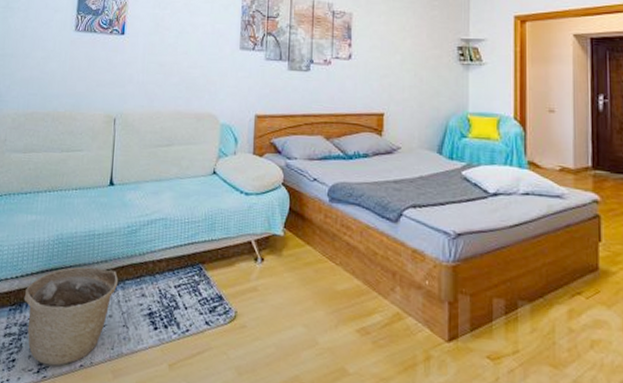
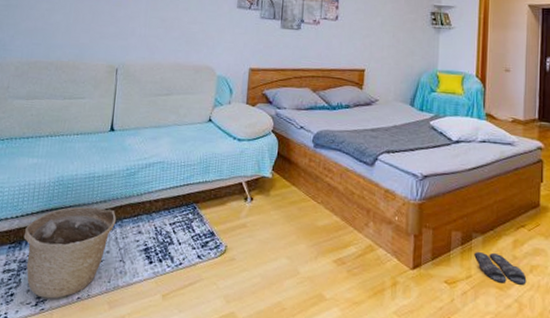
slippers: none [521,323,587,363] -> present [474,252,527,285]

